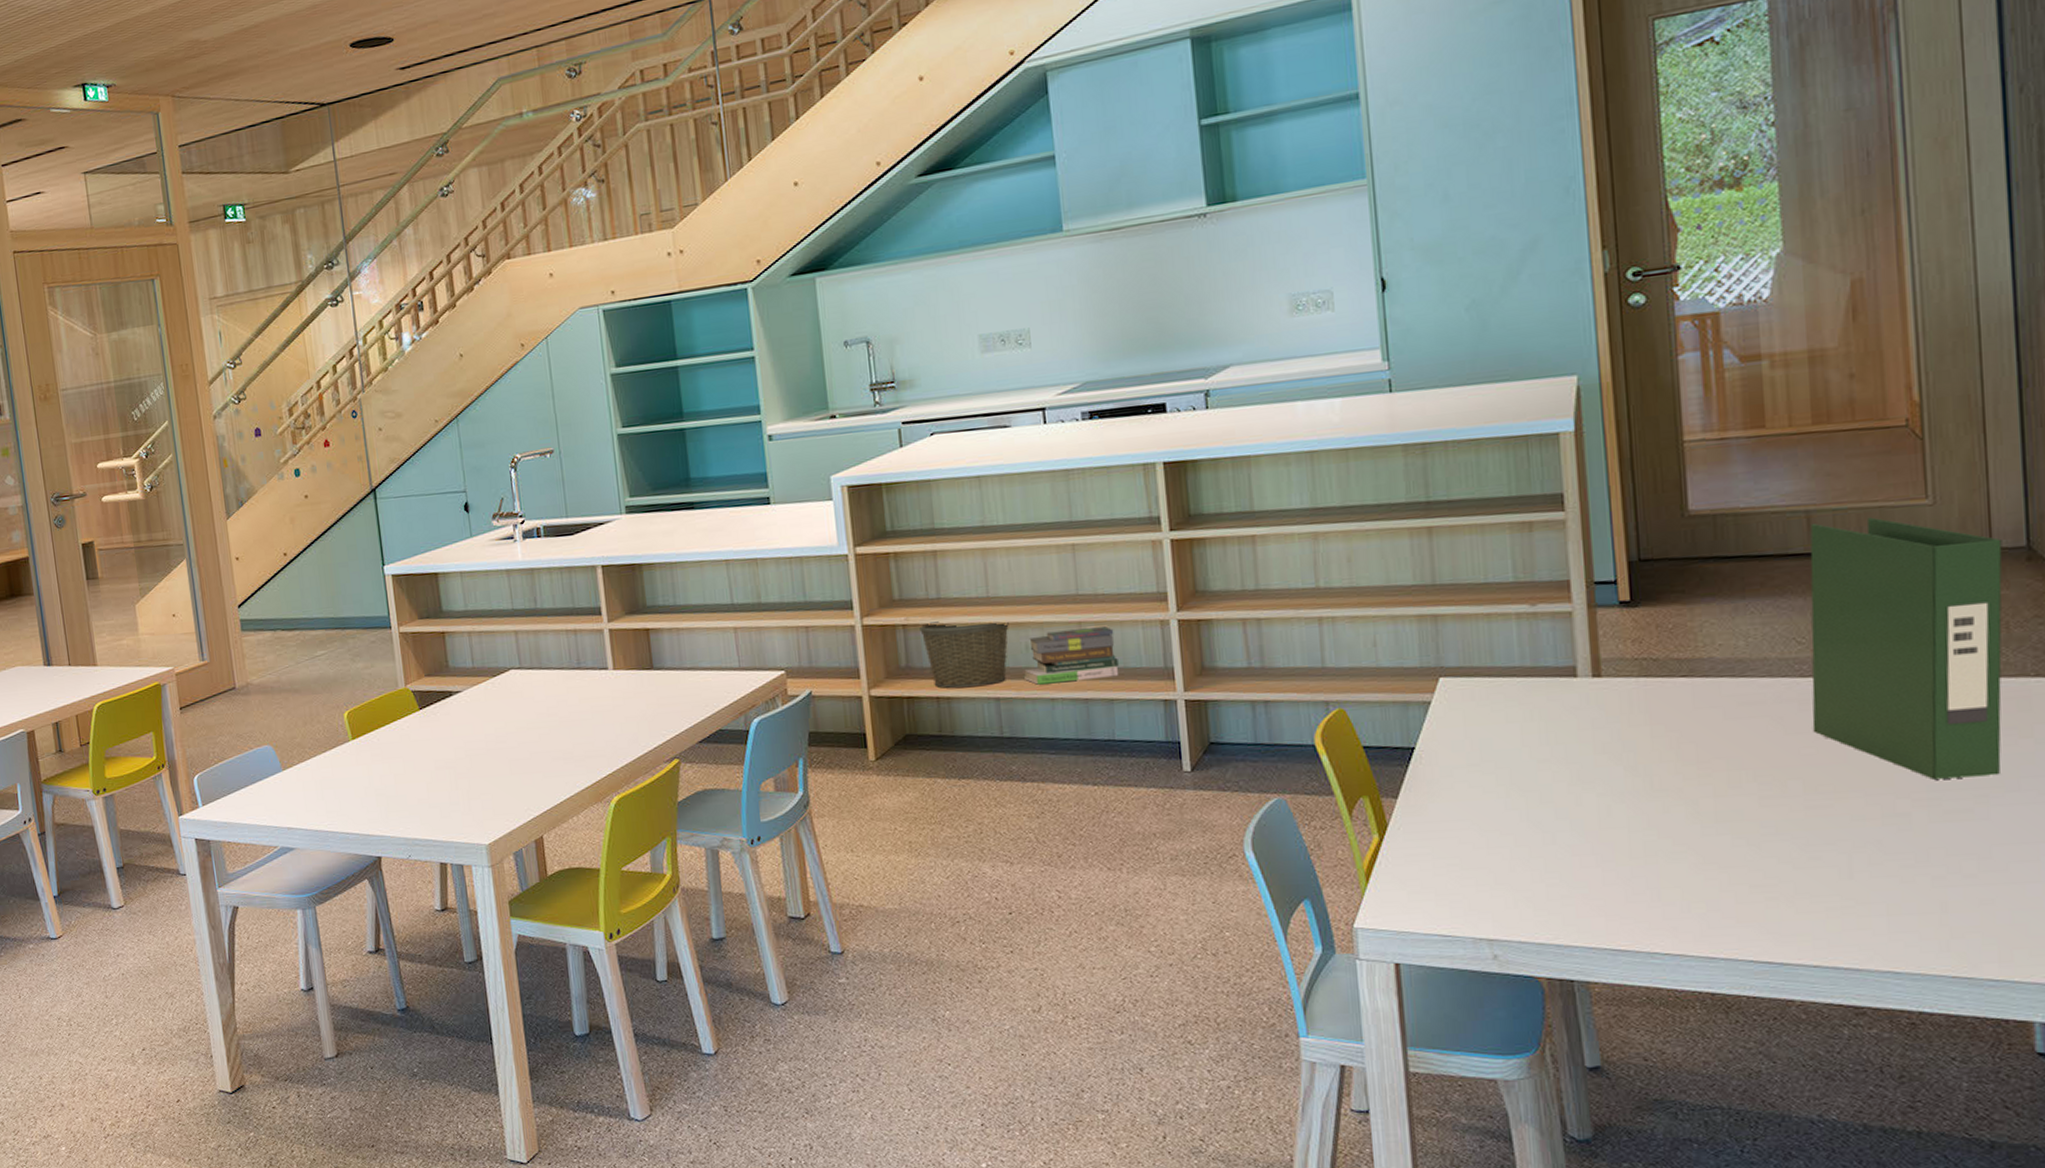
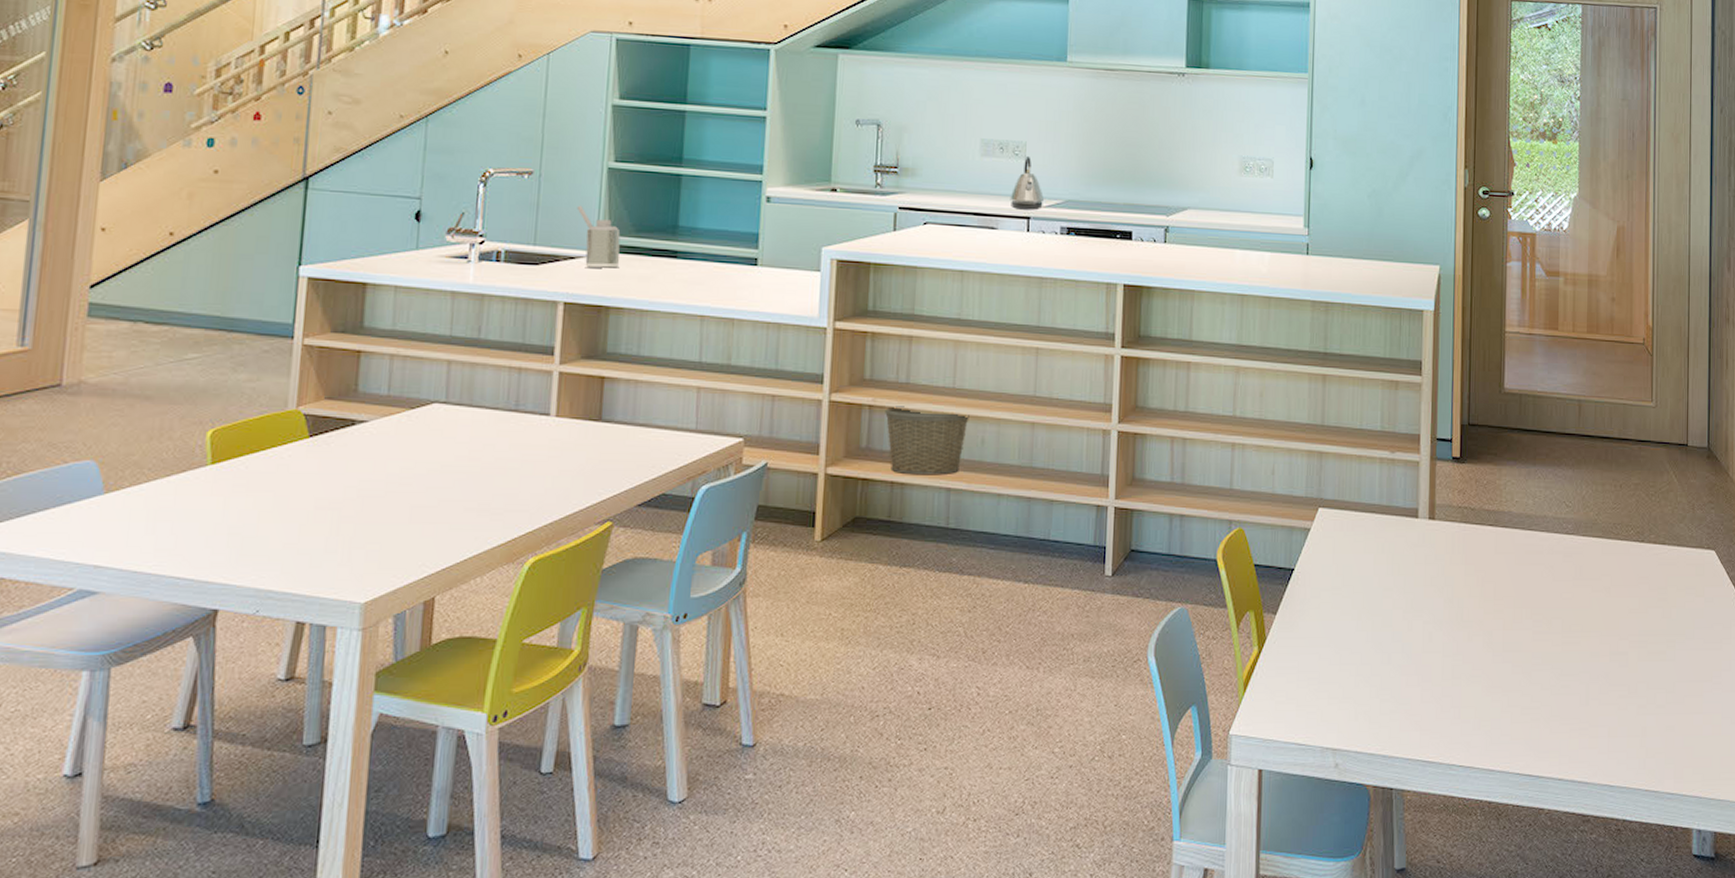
soap dispenser: none [596,474,644,532] -> present [576,205,621,269]
kettle: none [1019,342,1059,403] -> present [1010,155,1045,211]
books: present [1024,626,1119,685] -> none [976,429,1062,480]
binder: present [1810,517,2003,780] -> none [1571,410,1694,626]

